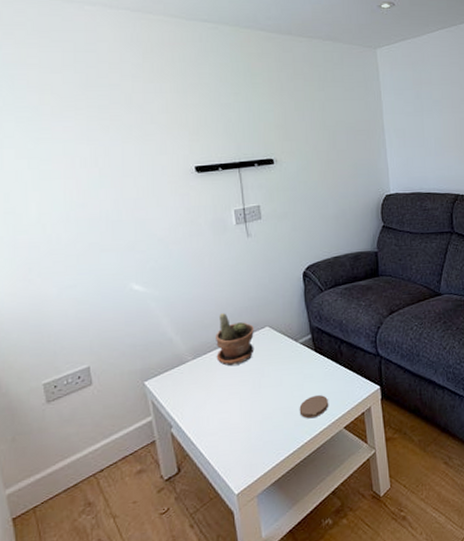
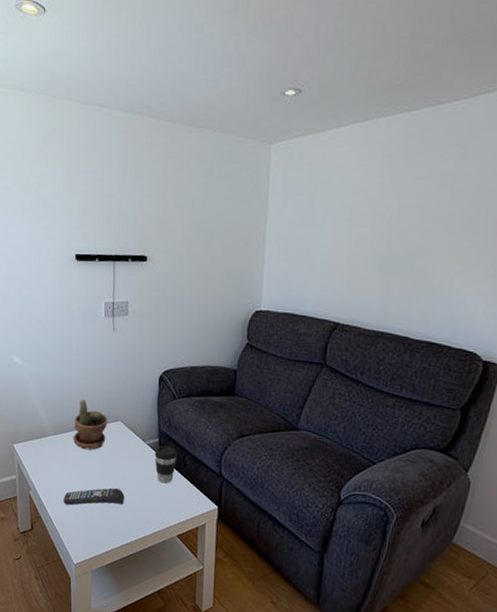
remote control: none [214,396,283,432] -> present [63,487,125,506]
coaster: present [299,394,329,419] -> none [138,497,166,518]
coffee cup: none [309,339,333,379] -> present [154,446,178,484]

